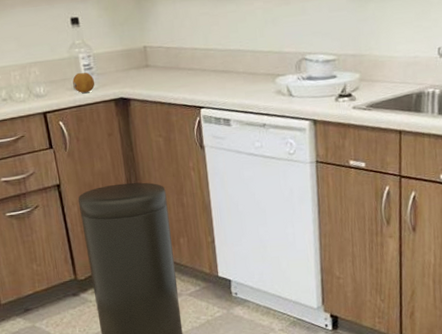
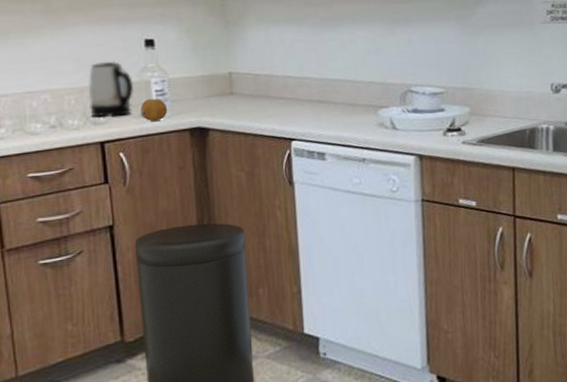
kettle: none [28,39,66,90] -> present [88,61,133,117]

